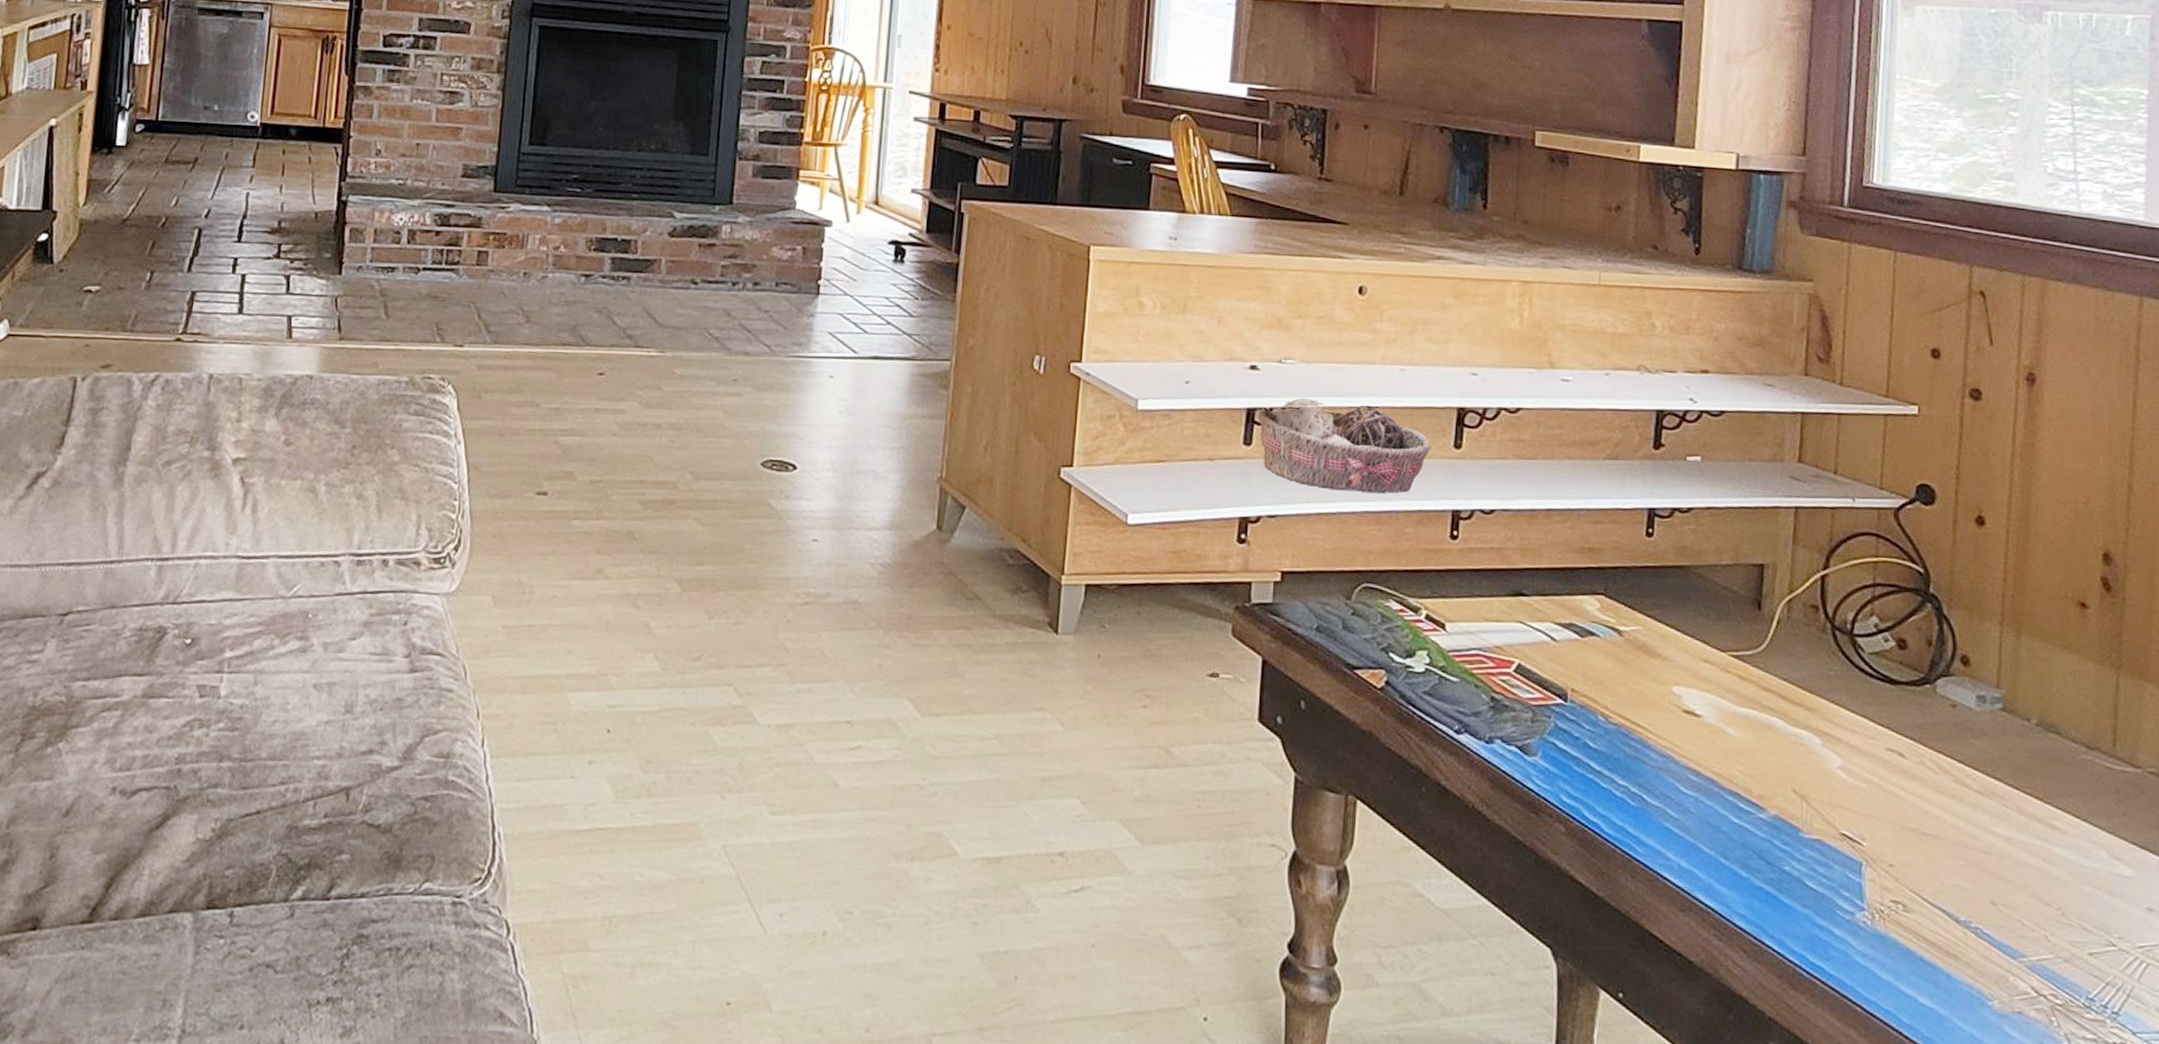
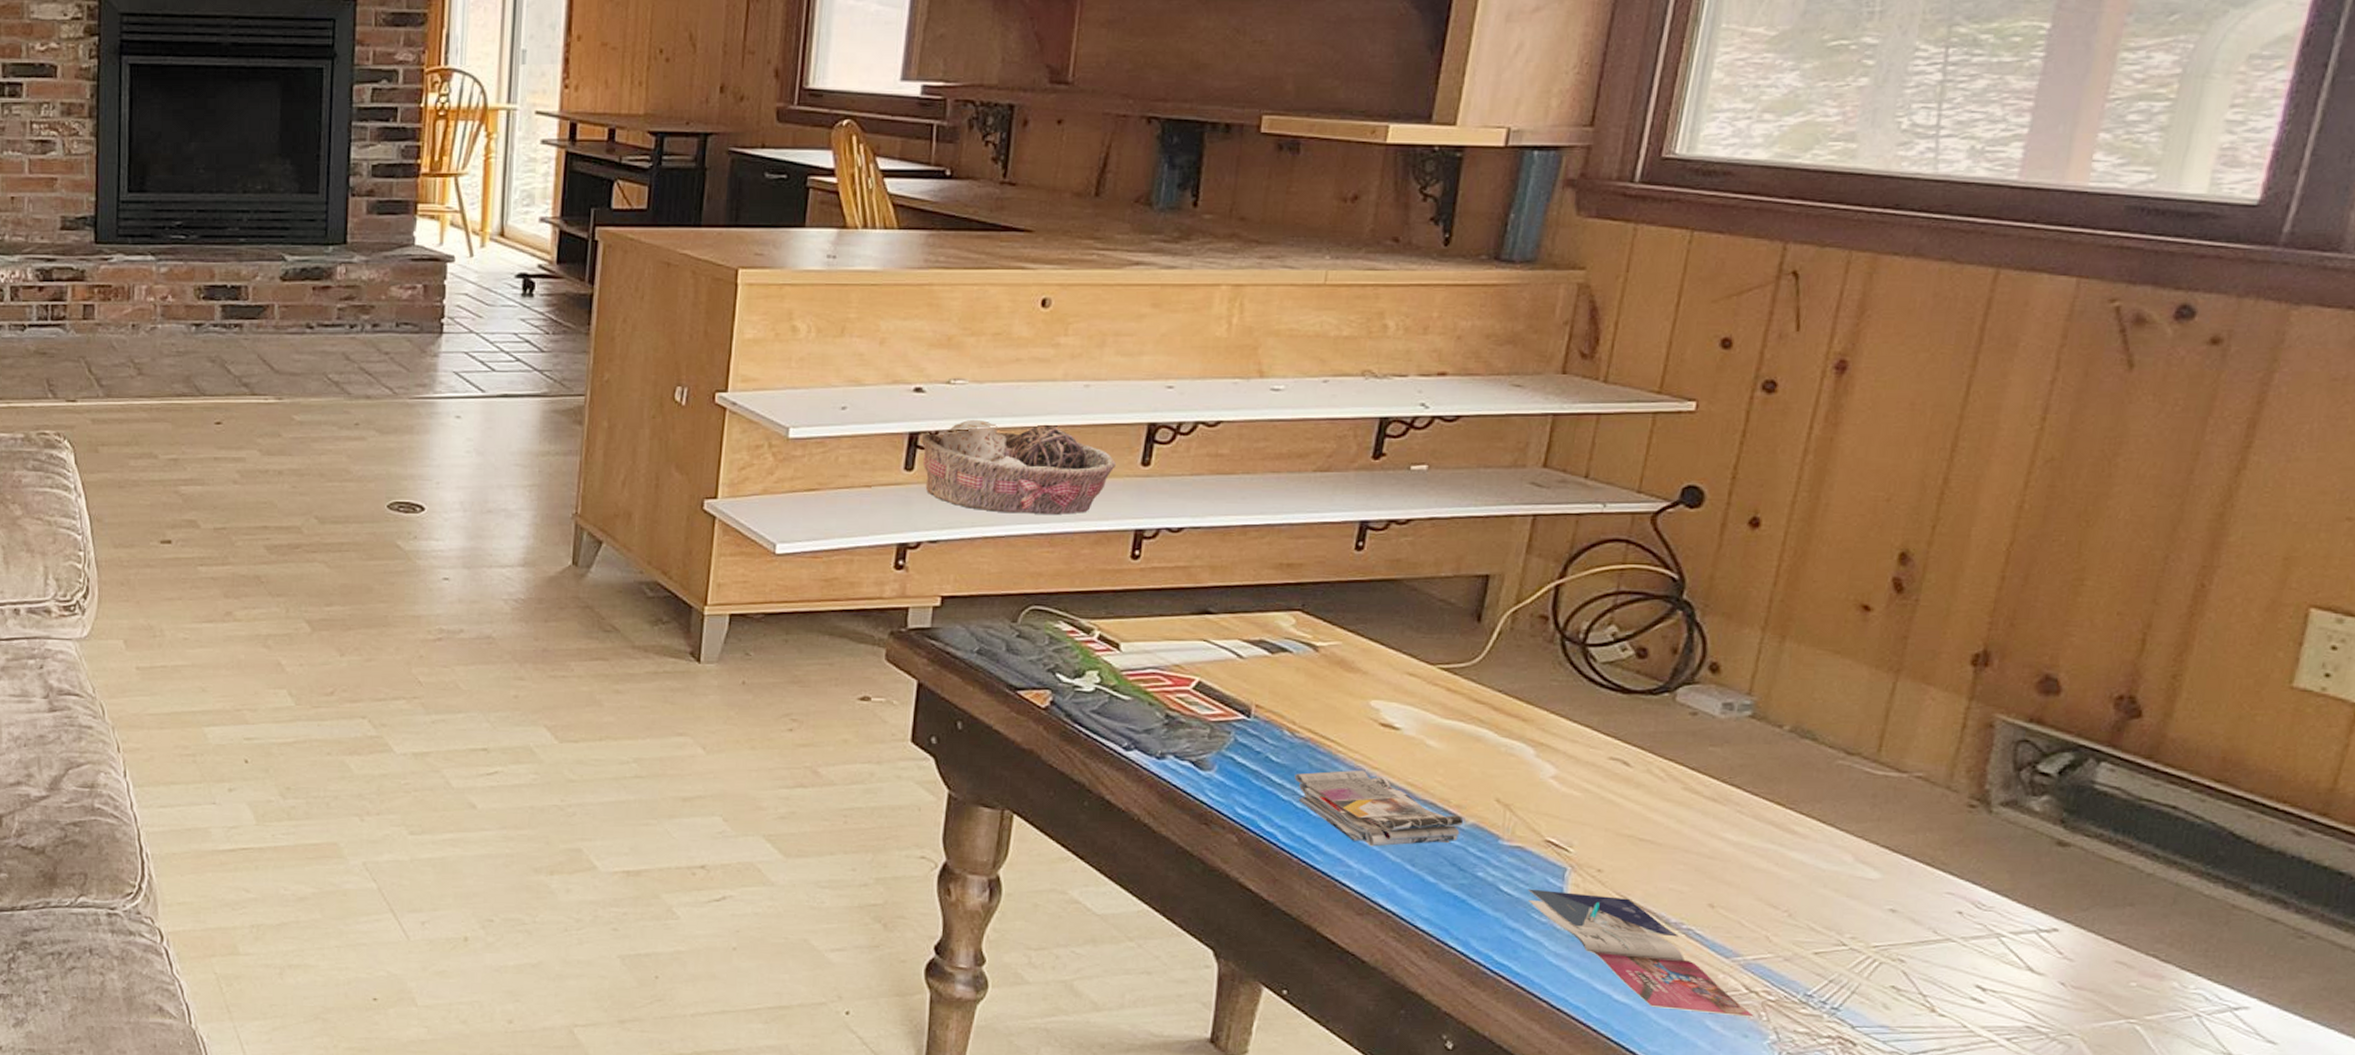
magazine: none [1611,757,2046,1023] -> present [1294,770,1754,1017]

